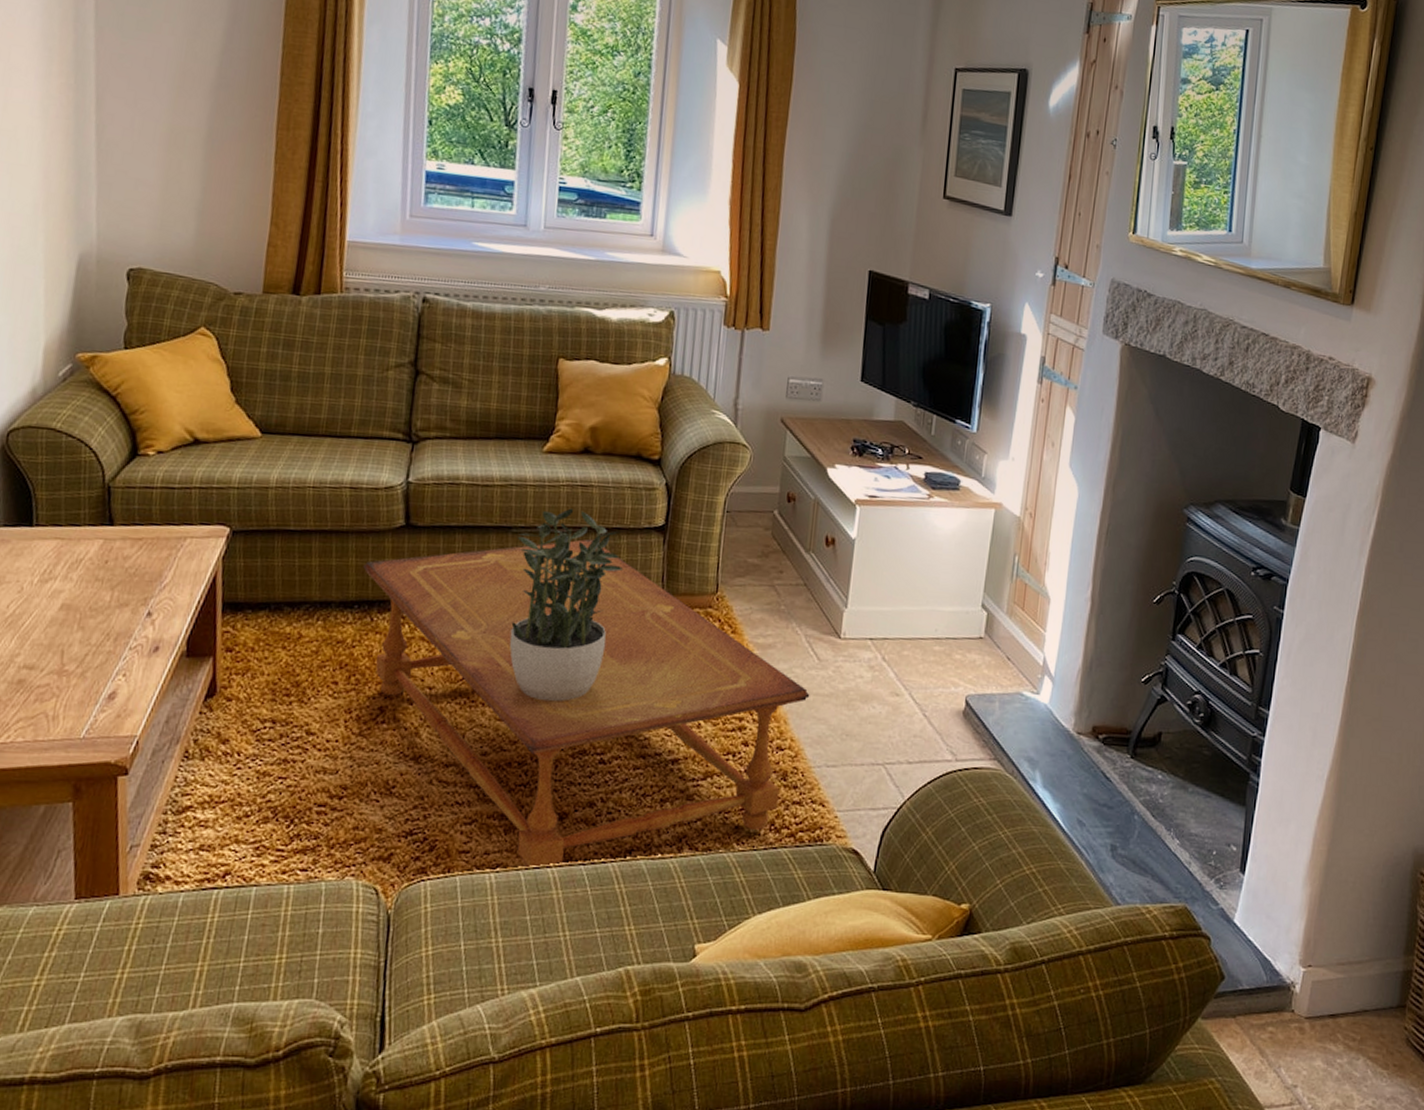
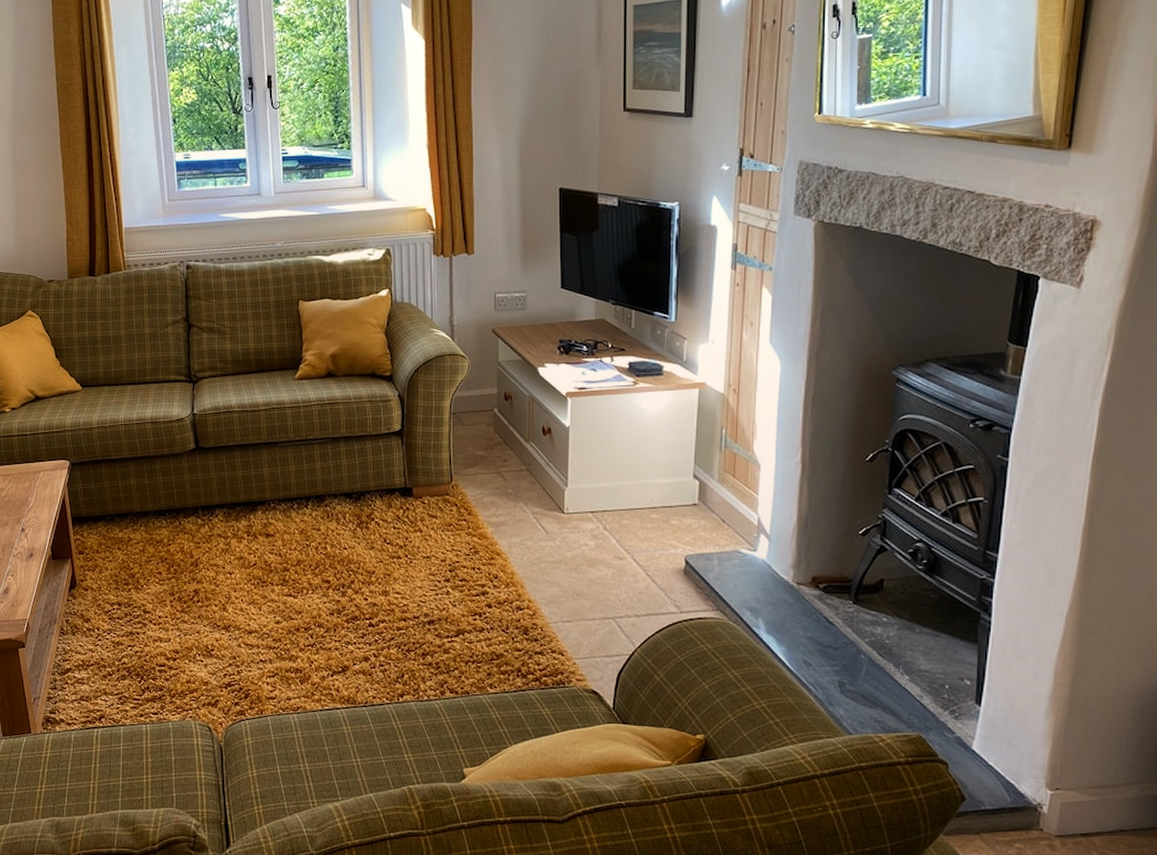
coffee table: present [363,539,810,868] -> none [169,446,542,710]
potted plant: present [509,508,623,702] -> none [283,423,370,579]

